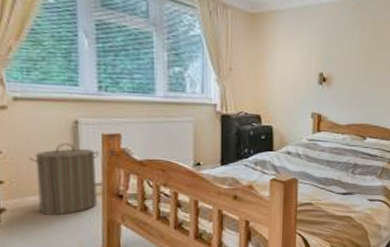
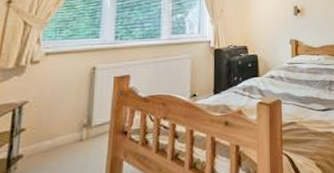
laundry hamper: present [29,143,101,215] -> none [51,88,112,158]

